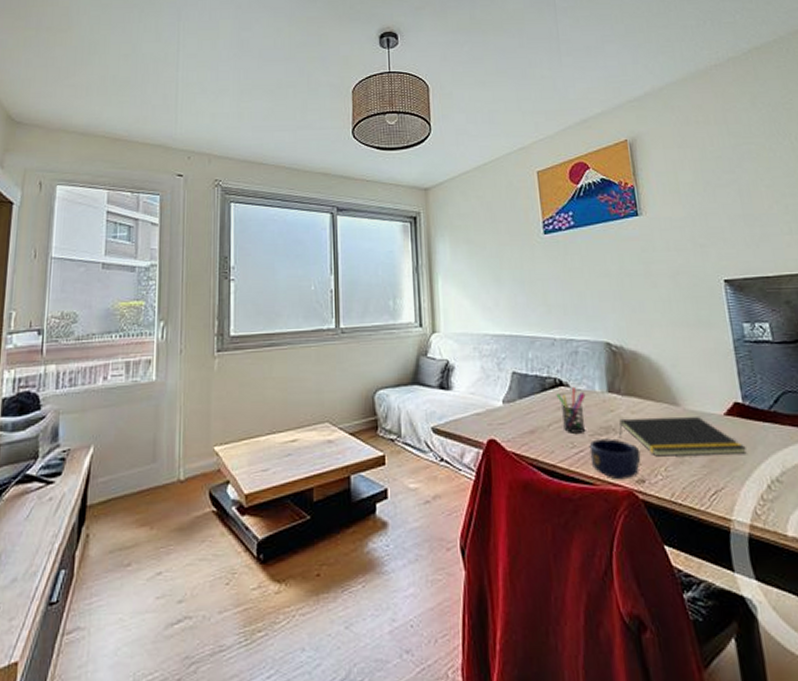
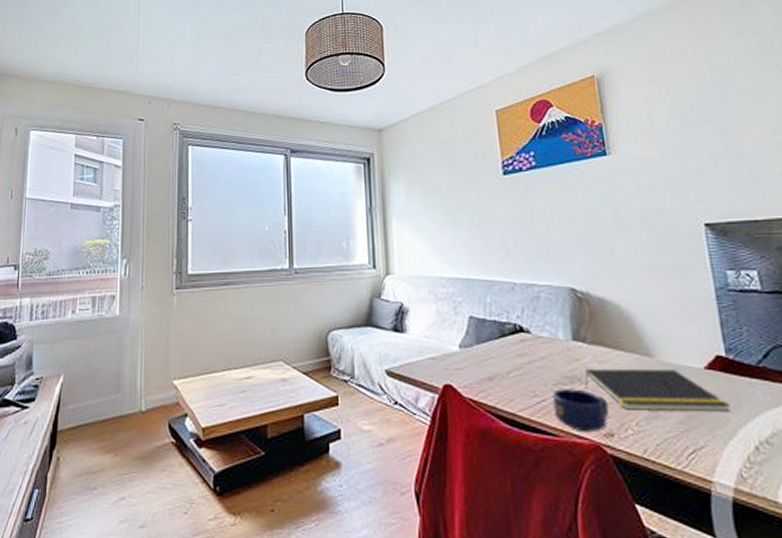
pen holder: present [556,388,586,433] -> none [516,334,549,382]

